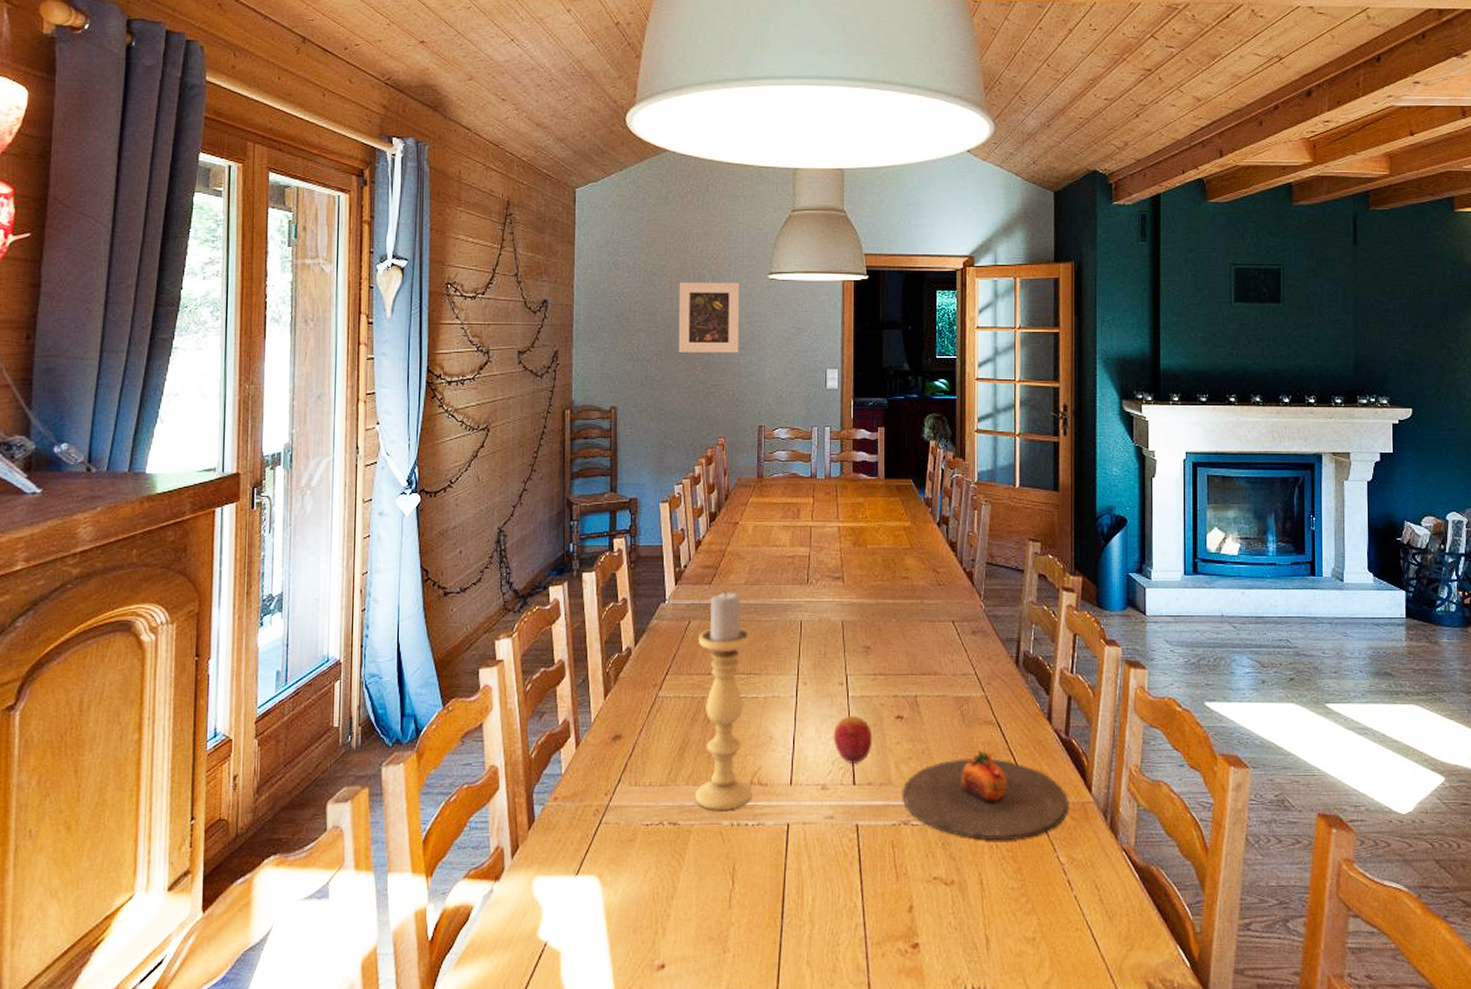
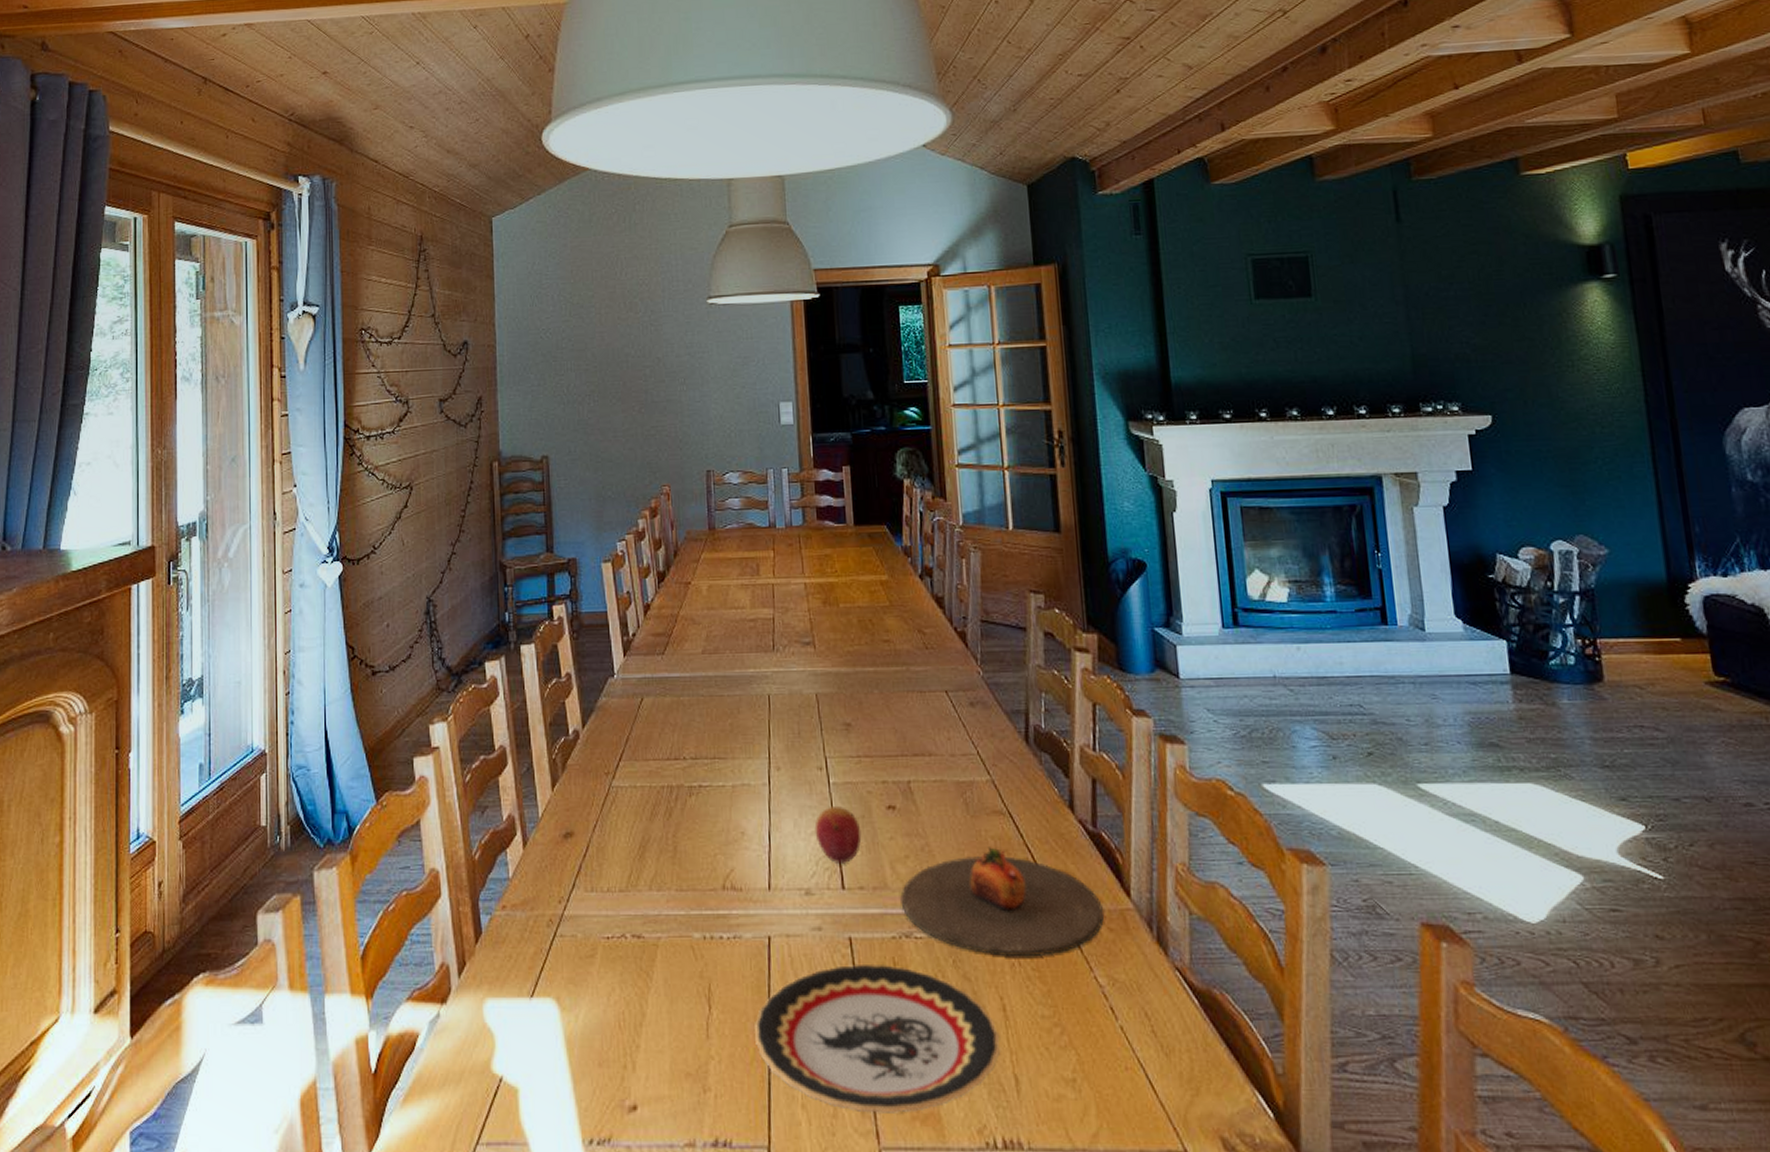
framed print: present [678,282,740,353] -> none [609,309,680,392]
candle holder: present [694,590,752,810] -> none [652,661,725,920]
plate: none [770,846,976,968] -> present [754,963,1001,1113]

